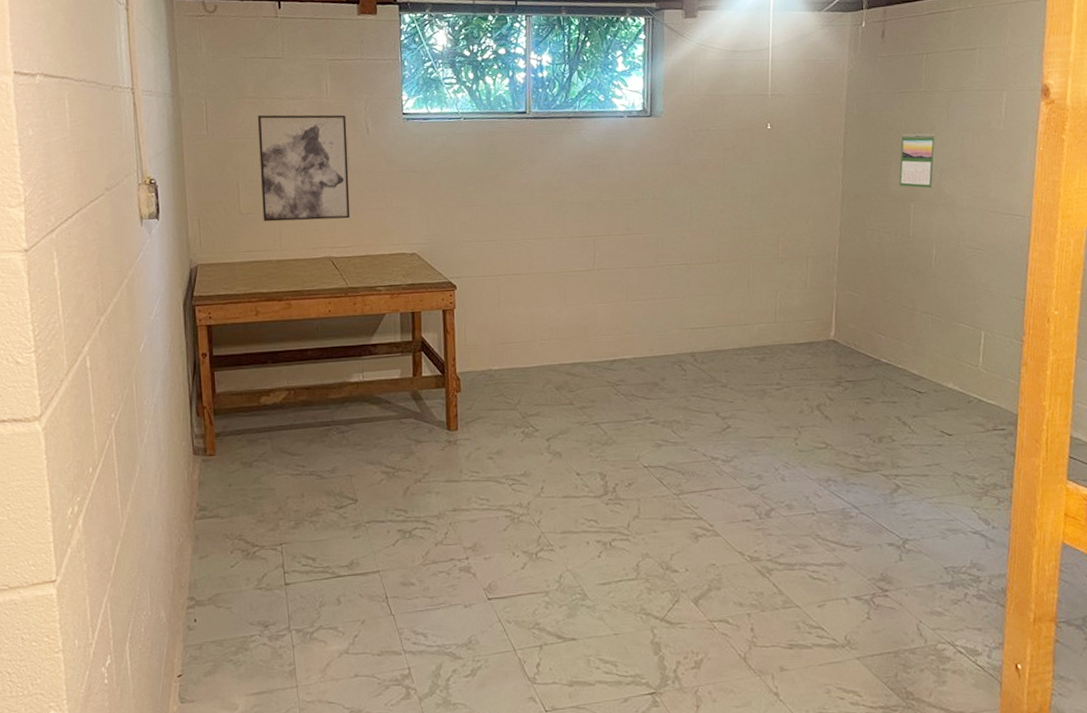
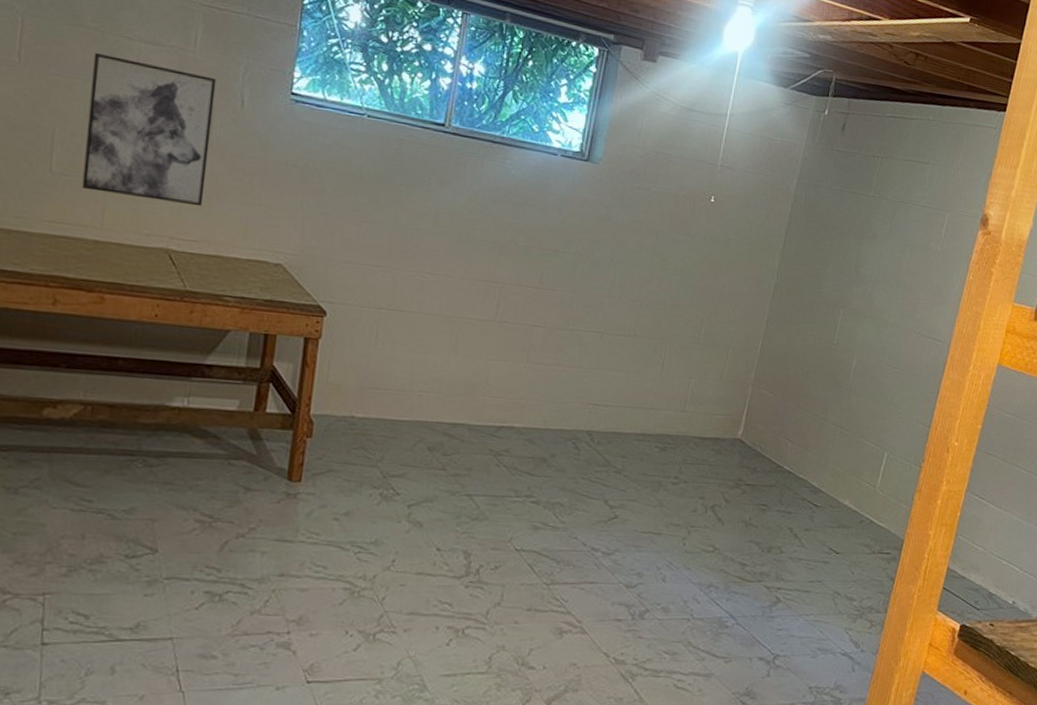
calendar: present [899,133,936,189] -> none [833,236,877,298]

